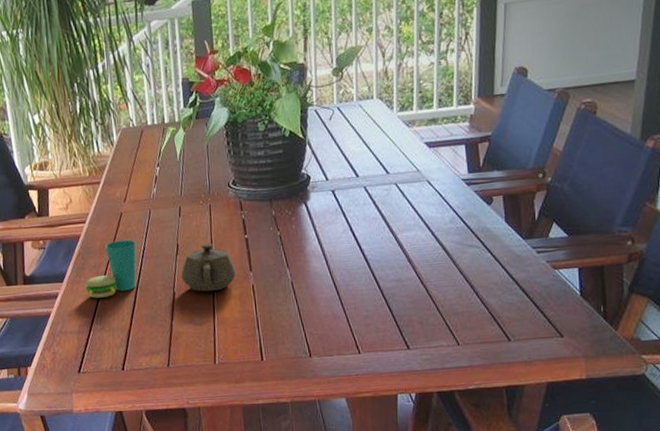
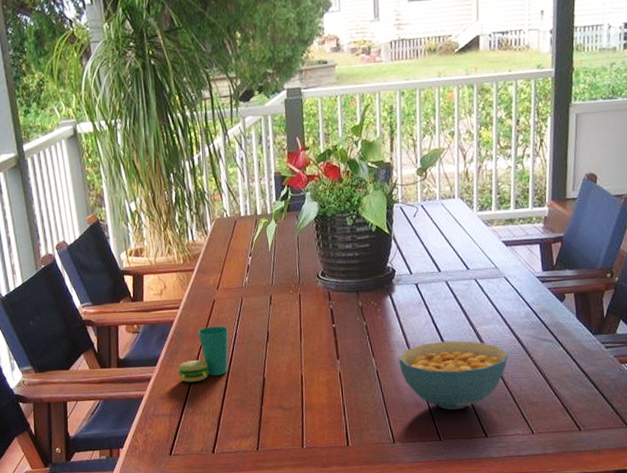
teapot: present [181,242,236,292] -> none [271,331,324,378]
cereal bowl: none [314,248,432,322] -> present [398,340,508,410]

